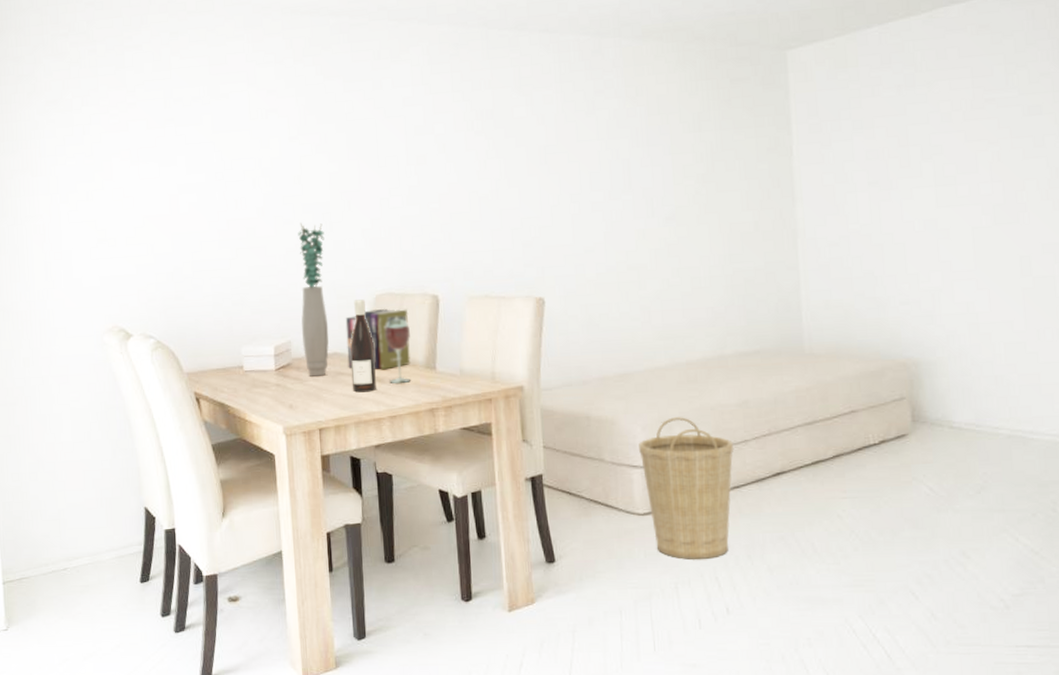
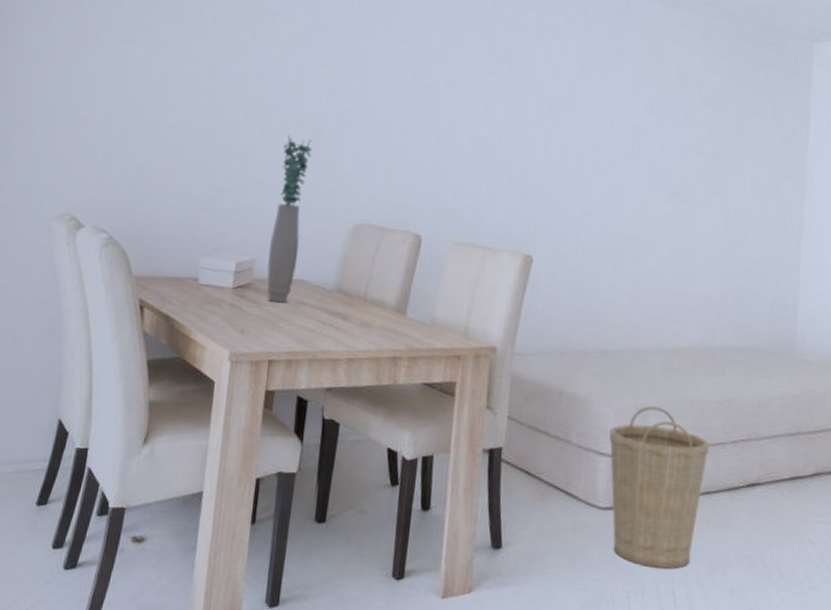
books: present [345,308,411,370] -> none [312,239,387,307]
bottle: present [349,299,376,393] -> none [312,226,344,328]
wineglass: present [385,315,410,384] -> none [354,249,386,325]

